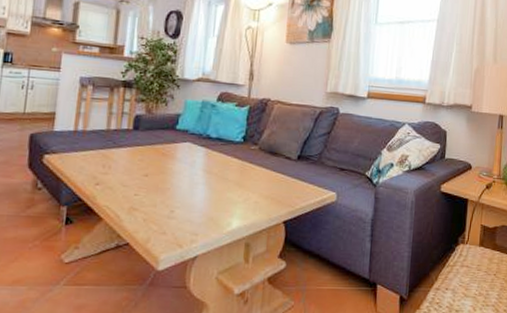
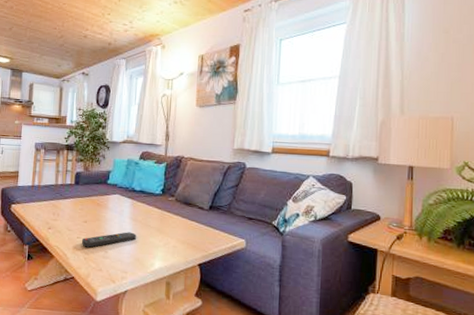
remote control: none [139,186,211,207] -> present [81,232,136,248]

